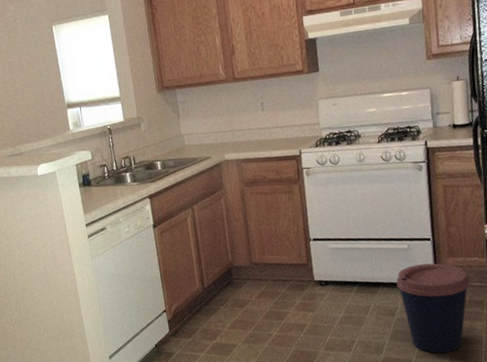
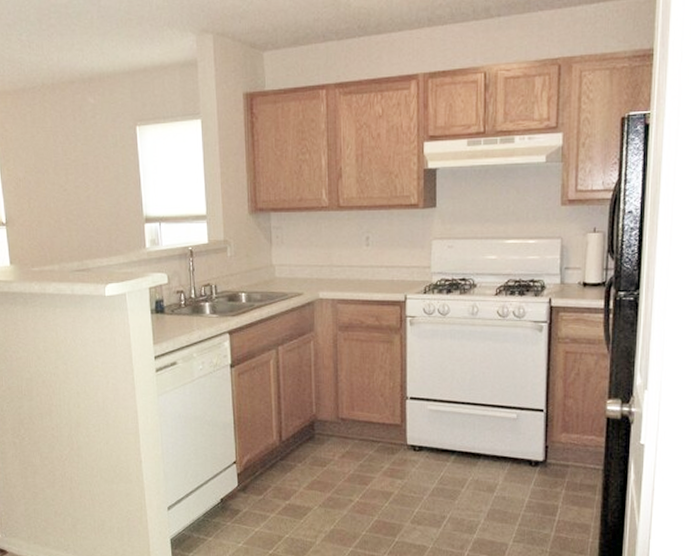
coffee cup: present [396,263,470,353] -> none [499,438,583,539]

